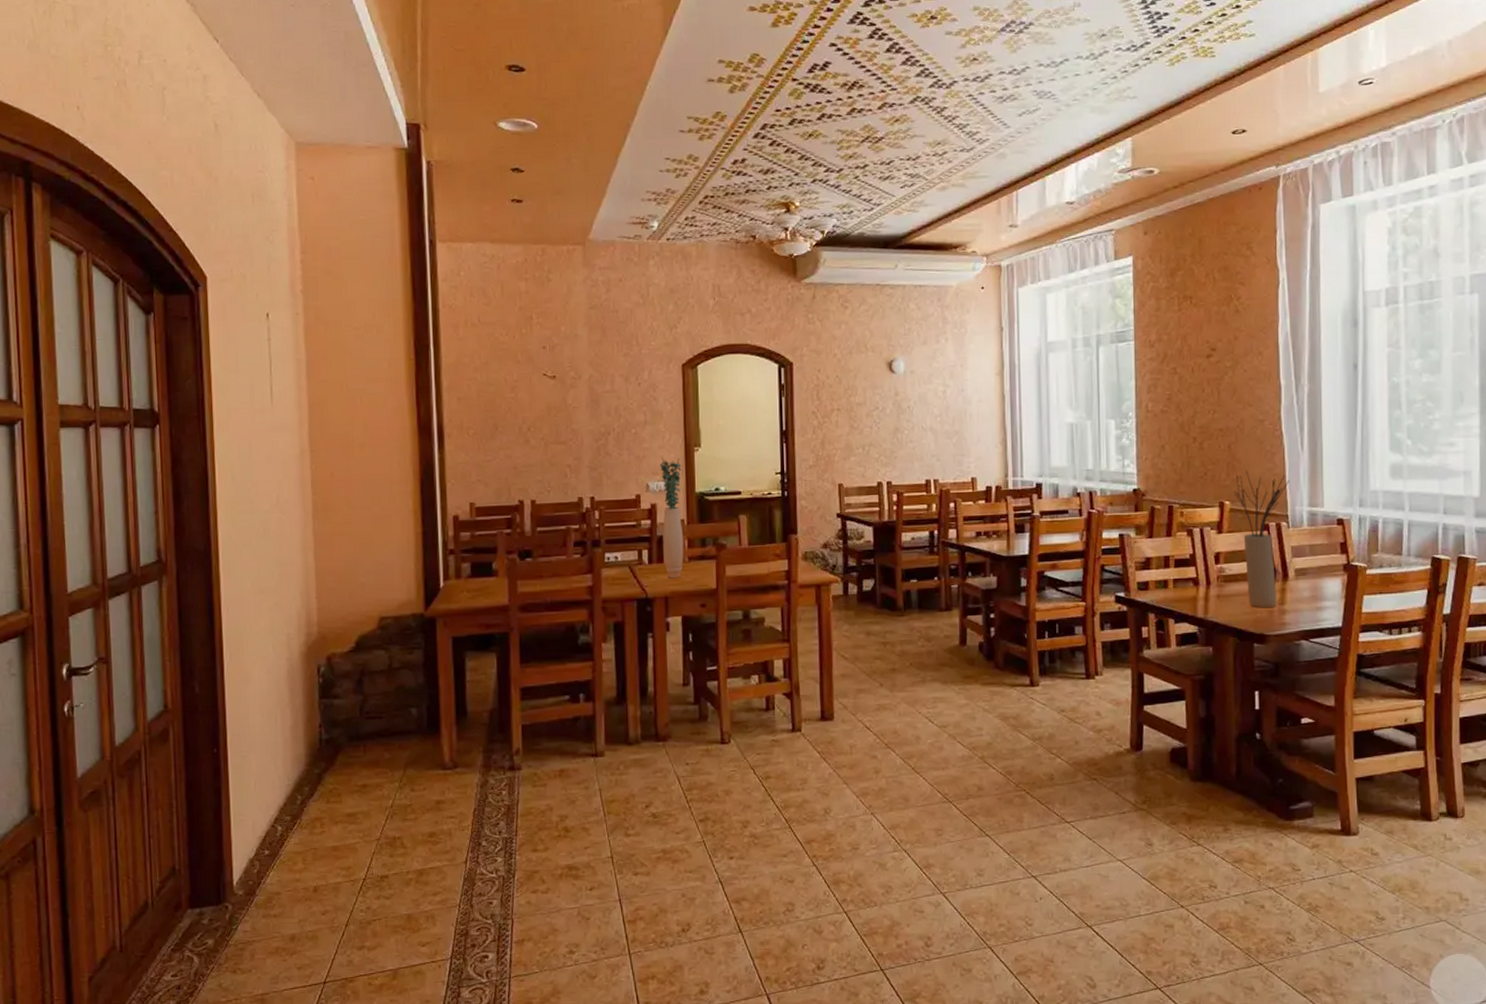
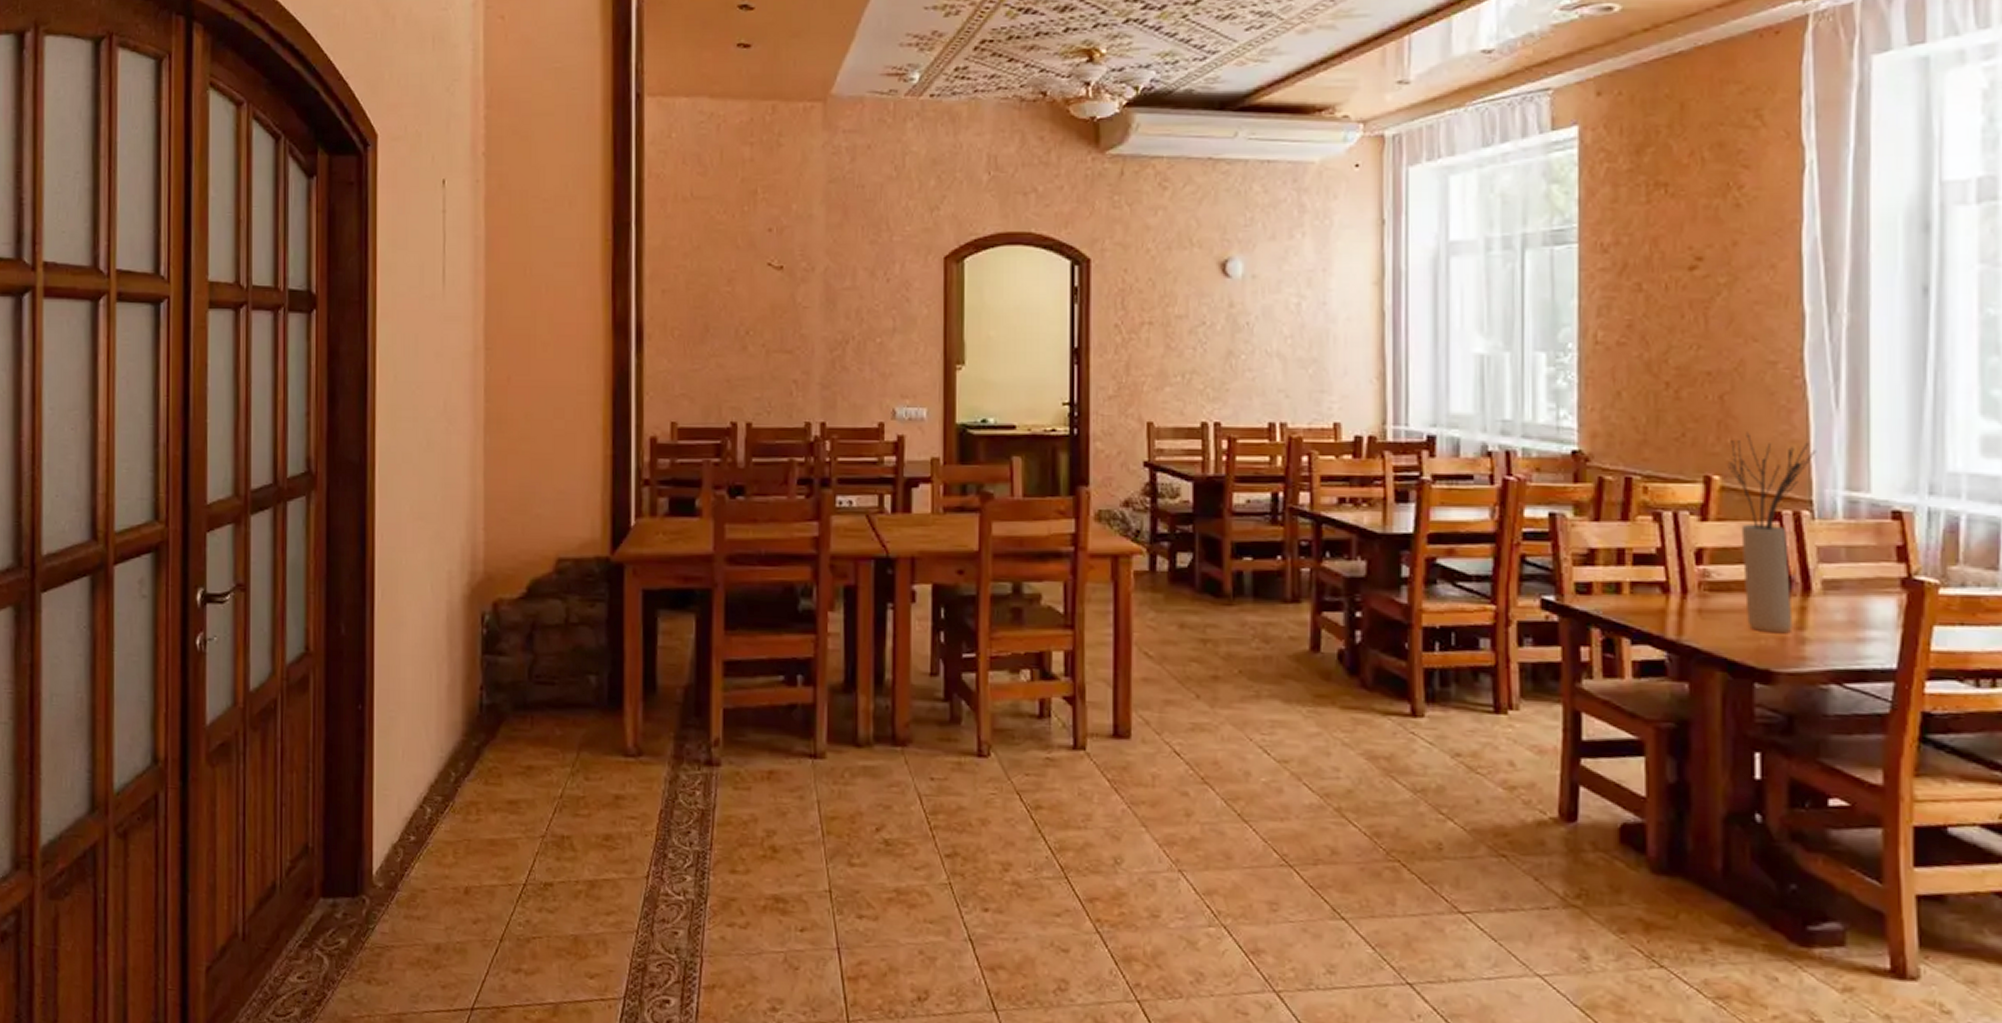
vase: present [659,456,684,579] -> none [910,374,939,535]

